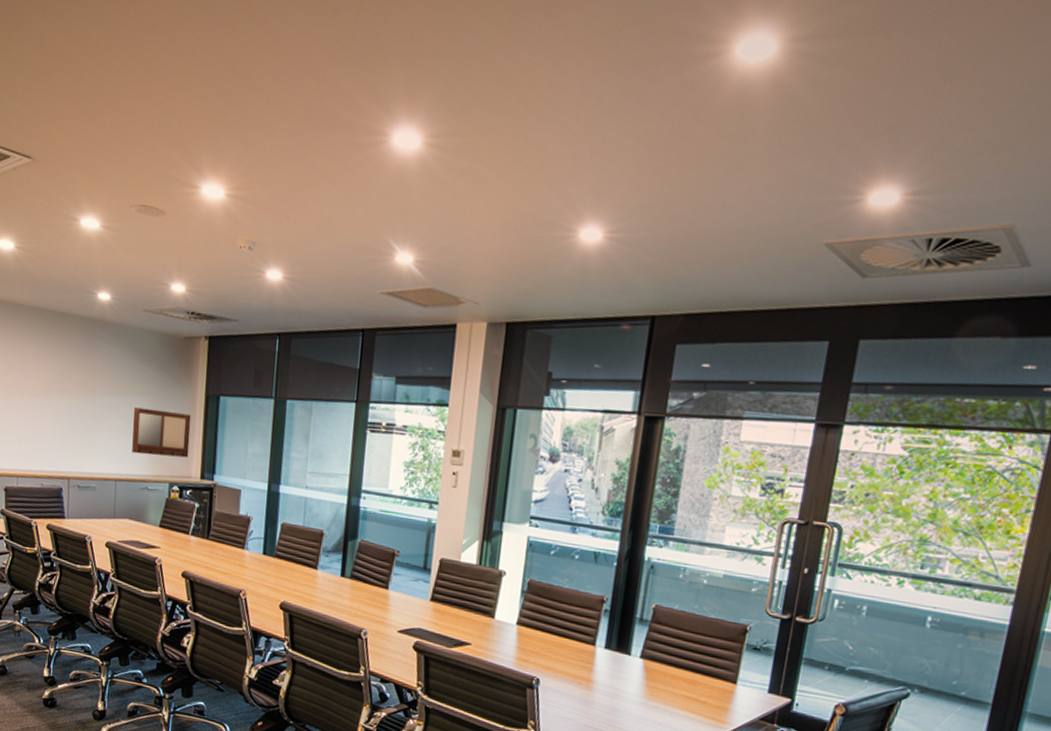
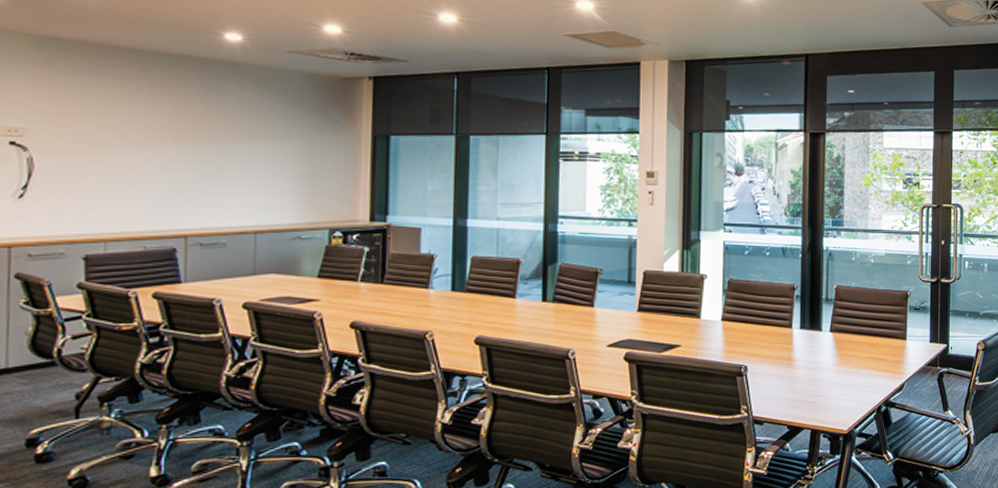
writing board: present [132,407,191,458] -> none [277,152,355,202]

